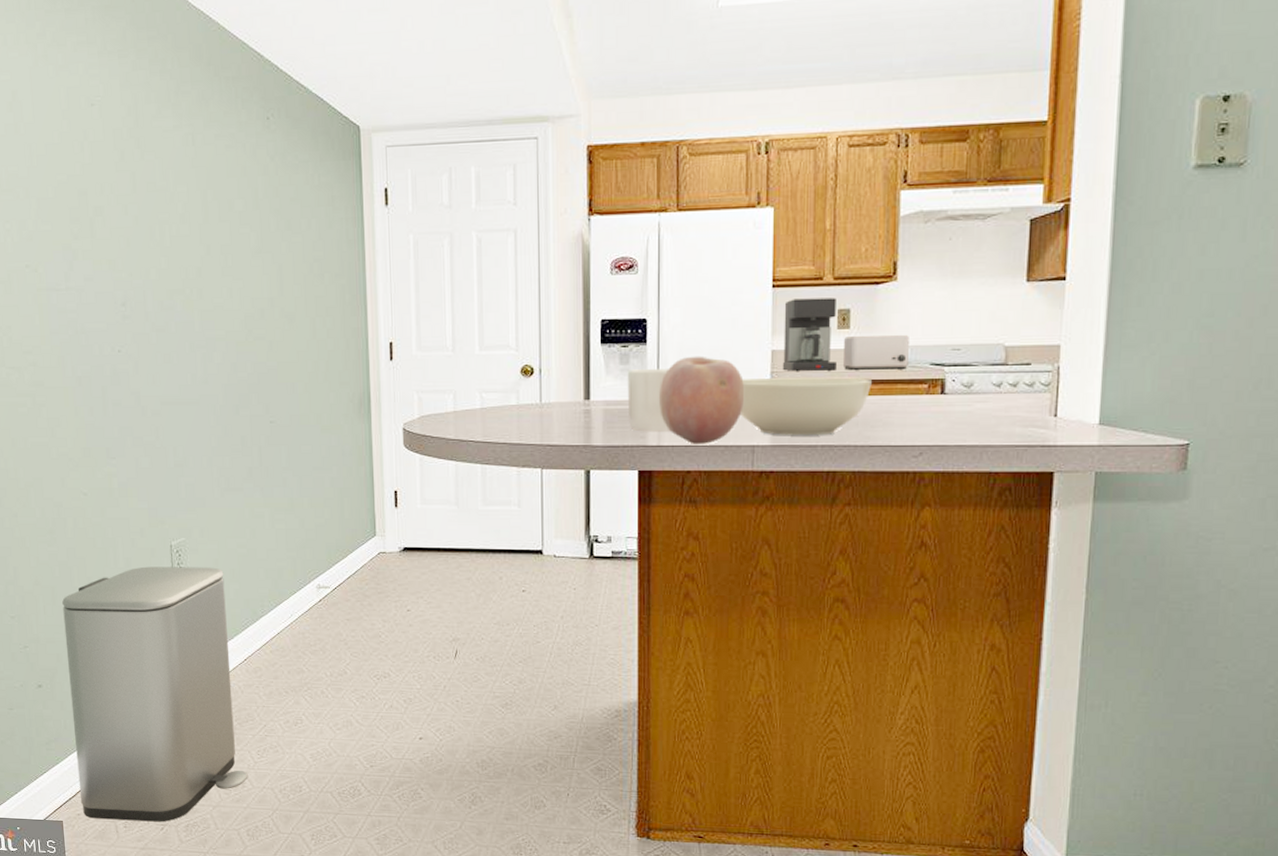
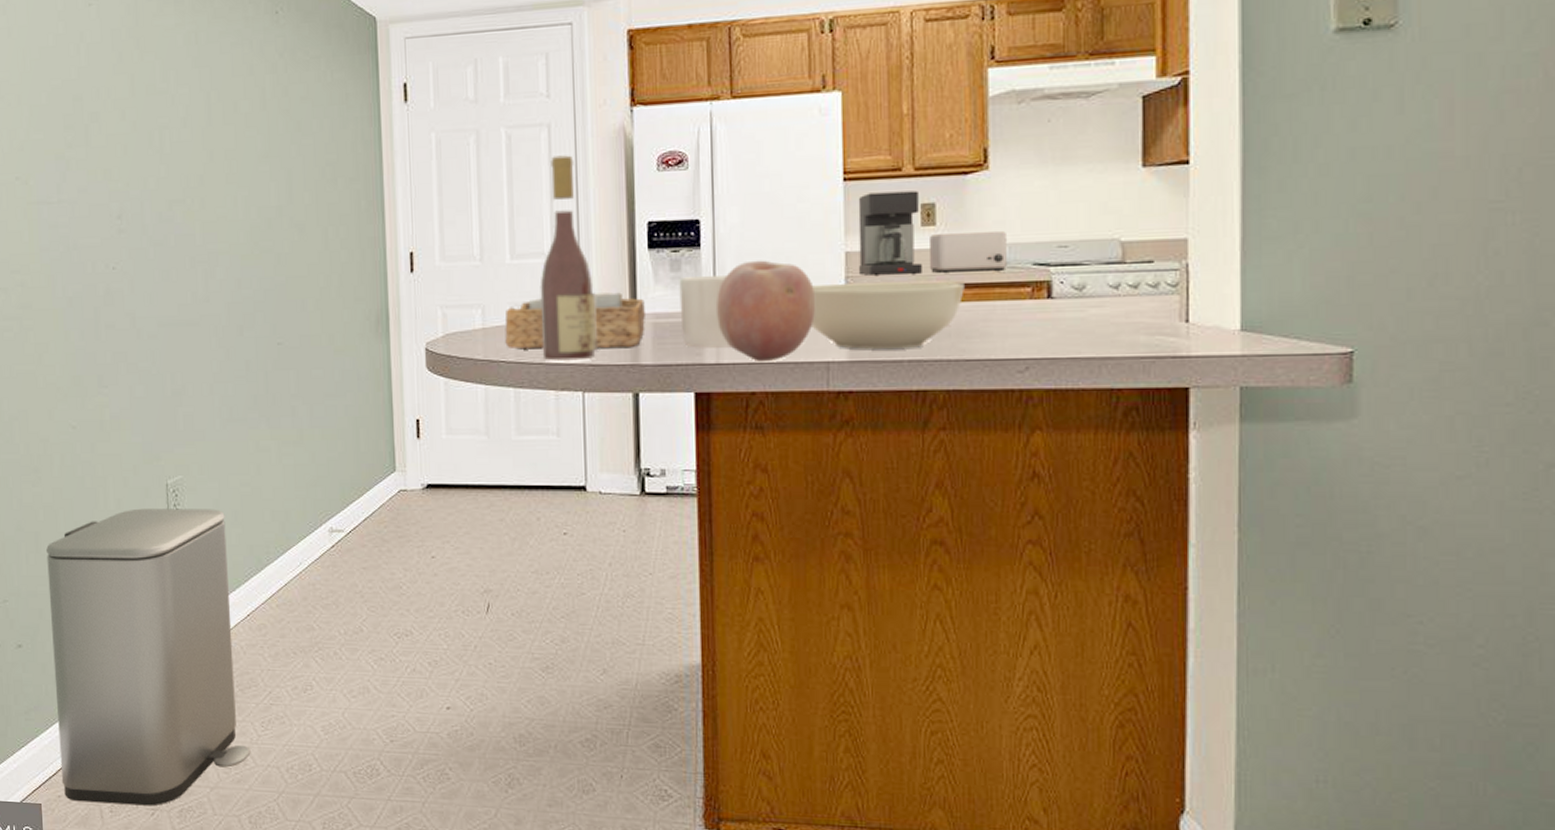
napkin holder: none [473,382,597,431] -> present [504,292,645,350]
wine bottle: none [505,258,555,441] -> present [540,155,597,361]

